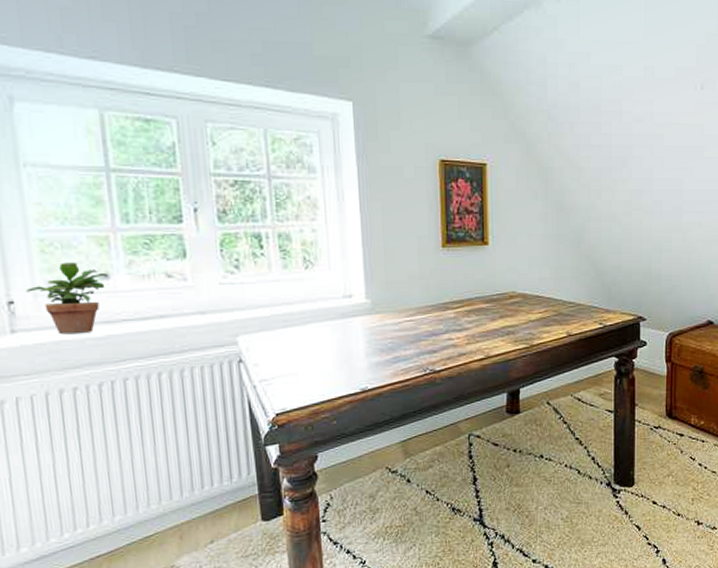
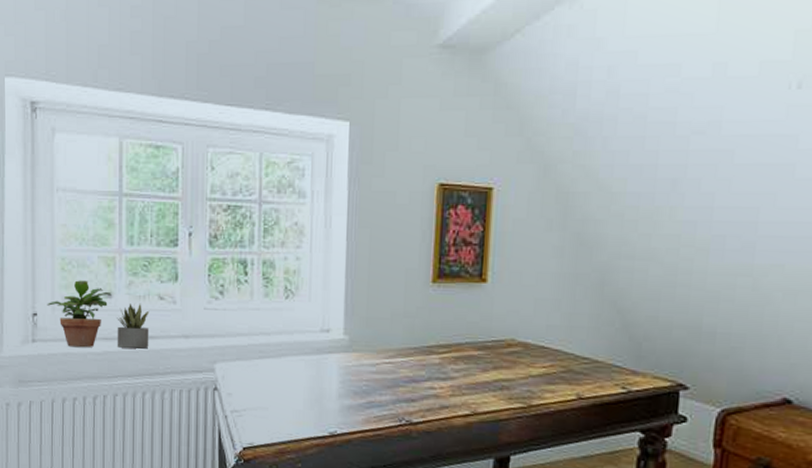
succulent plant: none [118,282,161,330] -> present [117,303,150,349]

